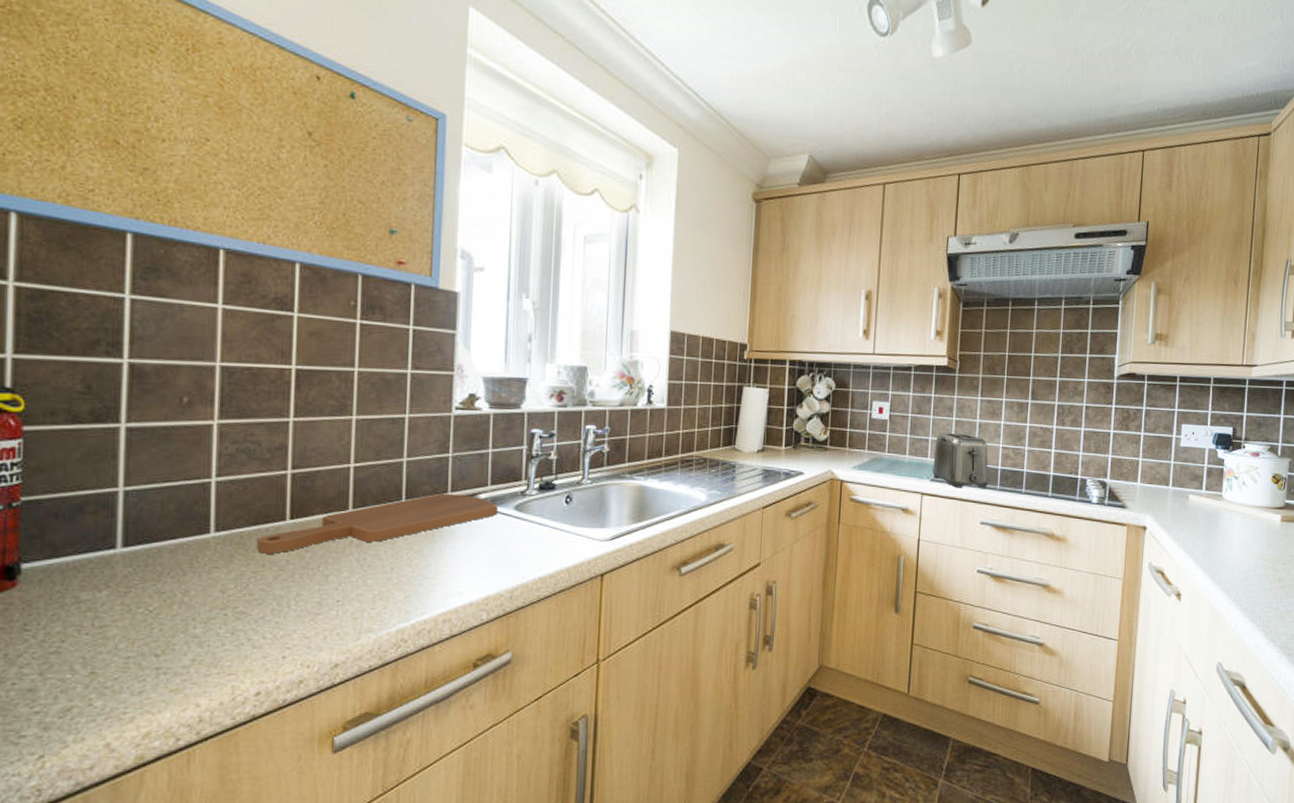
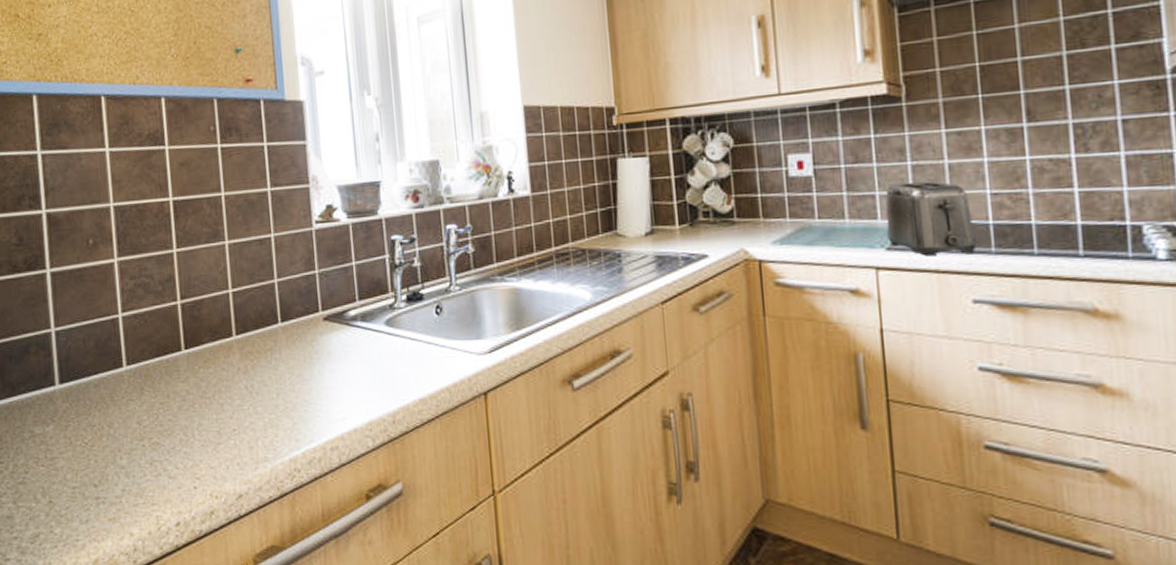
cutting board: present [257,493,499,554] -> none [161,312,370,385]

